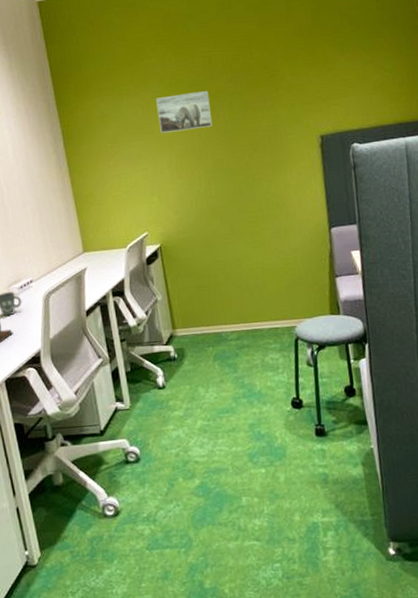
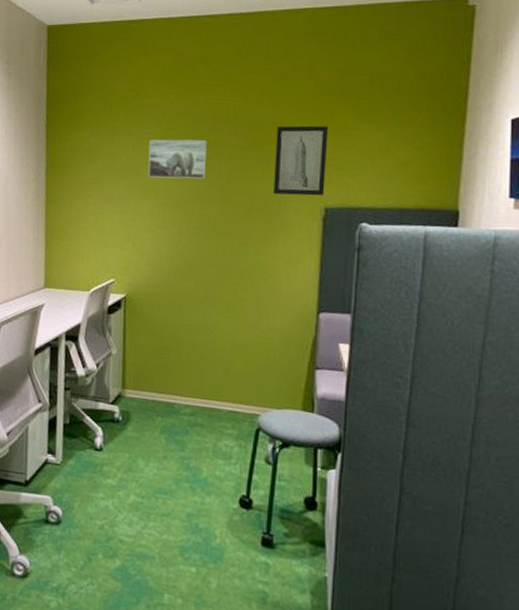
wall art: none [268,62,318,130] -> present [273,125,329,196]

